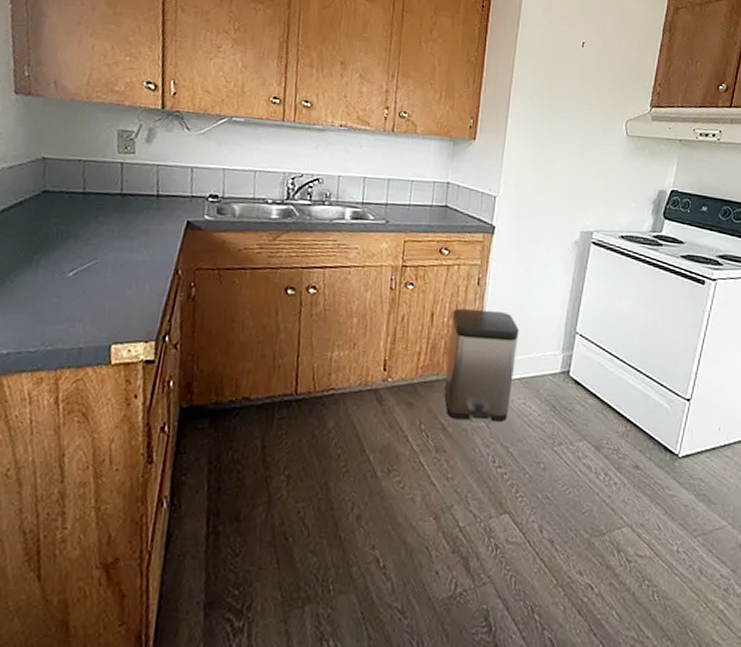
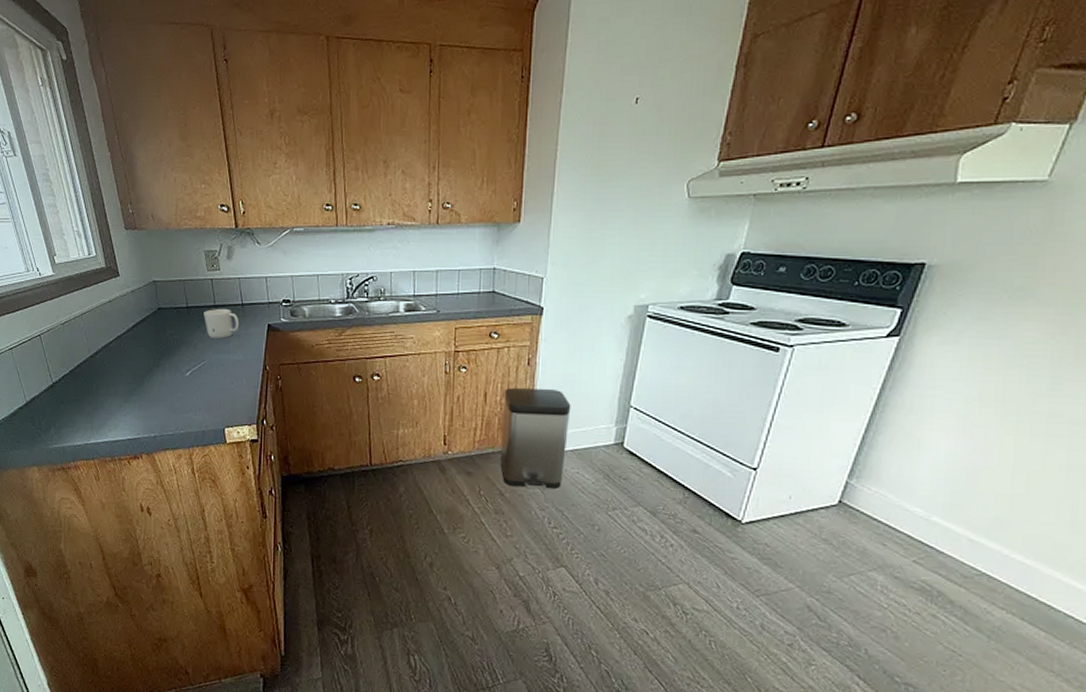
mug: none [104,197,151,235] -> present [204,309,240,340]

